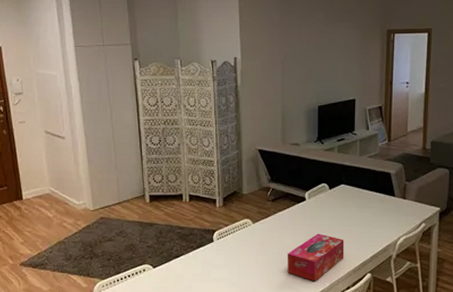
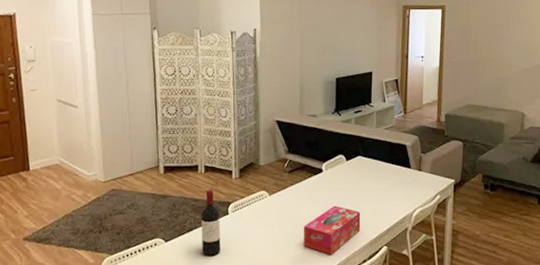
wine bottle: none [187,218,206,282] -> present [201,190,221,257]

